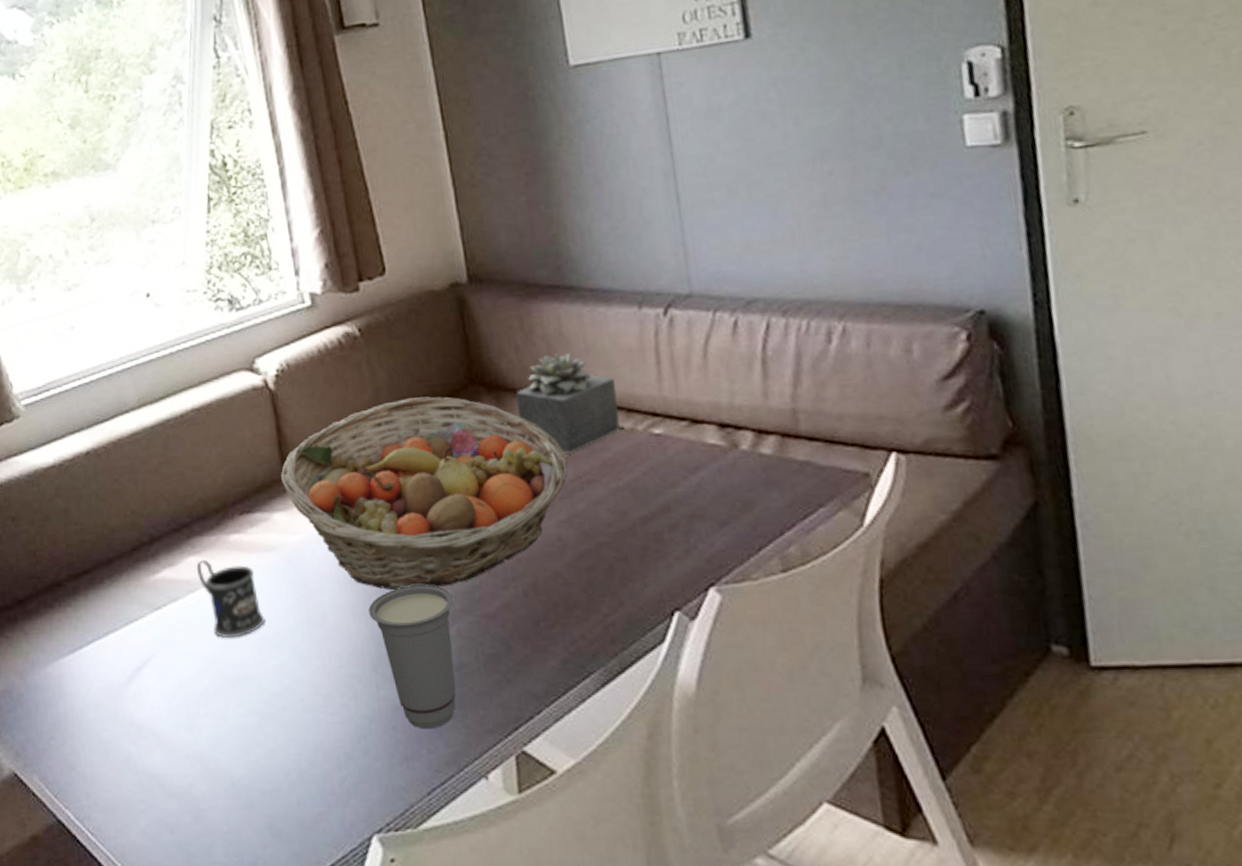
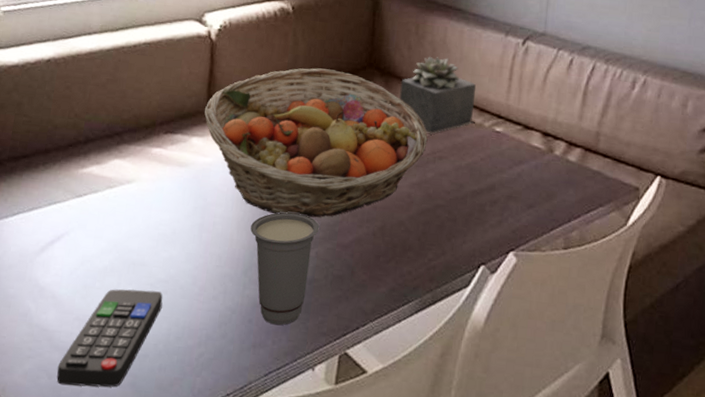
remote control: none [178,709,284,839] -> present [57,289,163,387]
mug: present [196,559,265,638] -> none [118,163,167,231]

